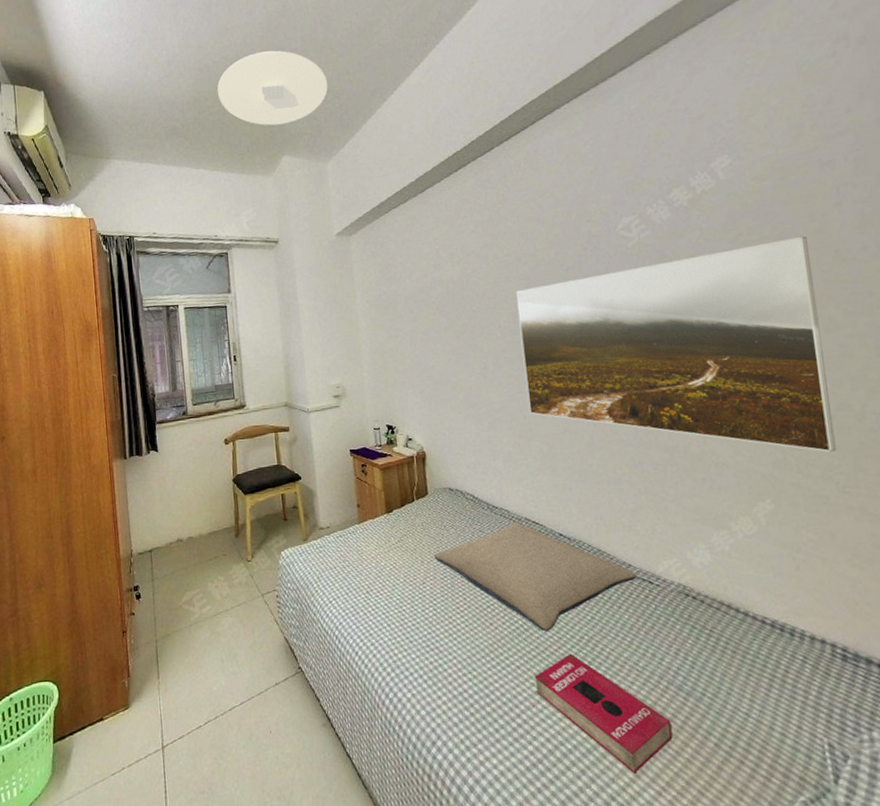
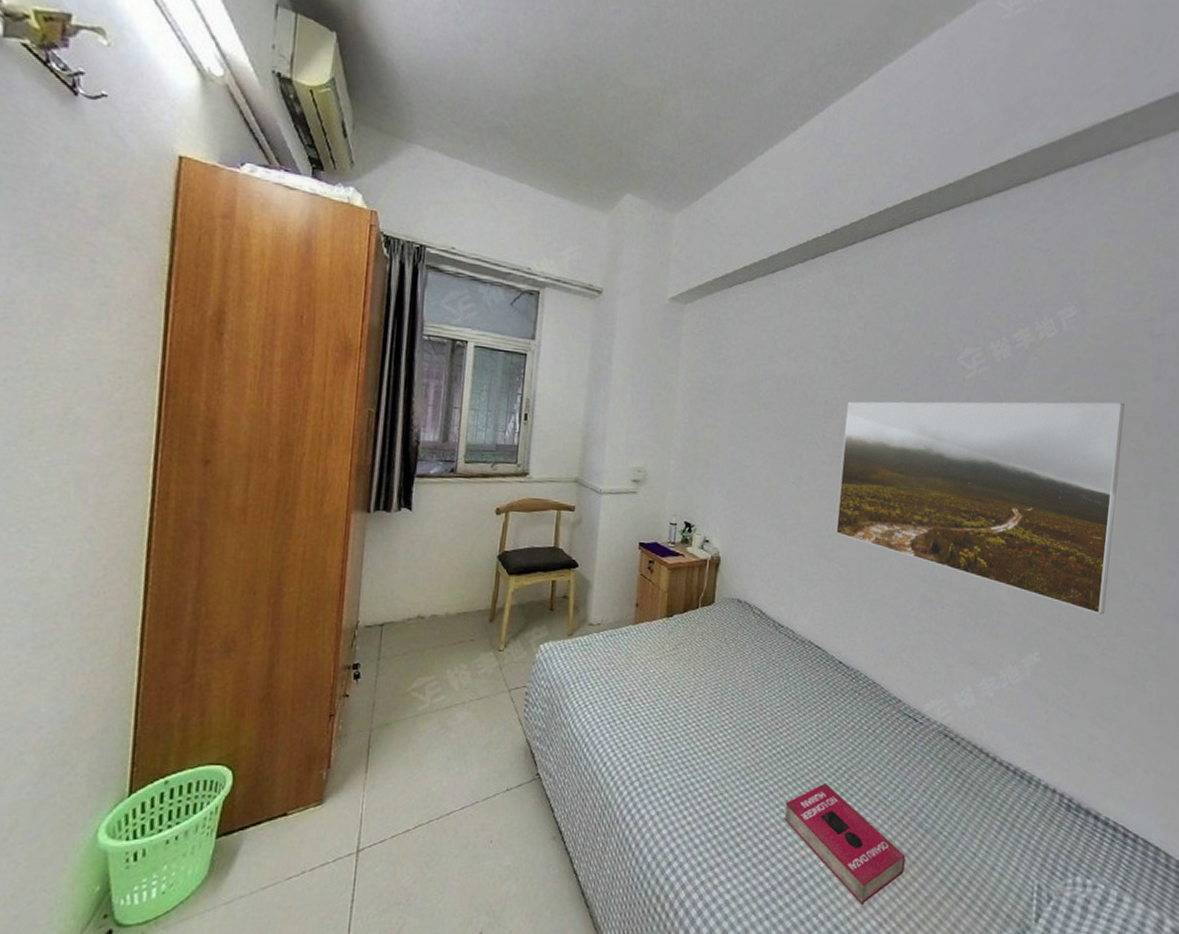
ceiling light: present [217,50,328,126] -> none [562,62,694,157]
pillow: present [433,522,638,632] -> none [707,644,905,759]

